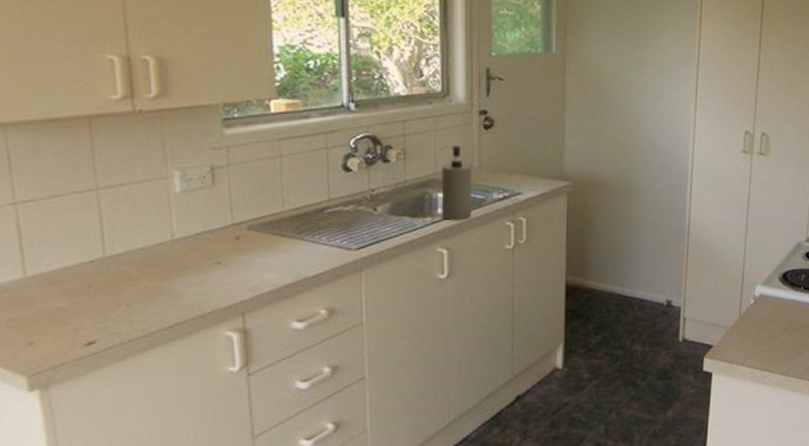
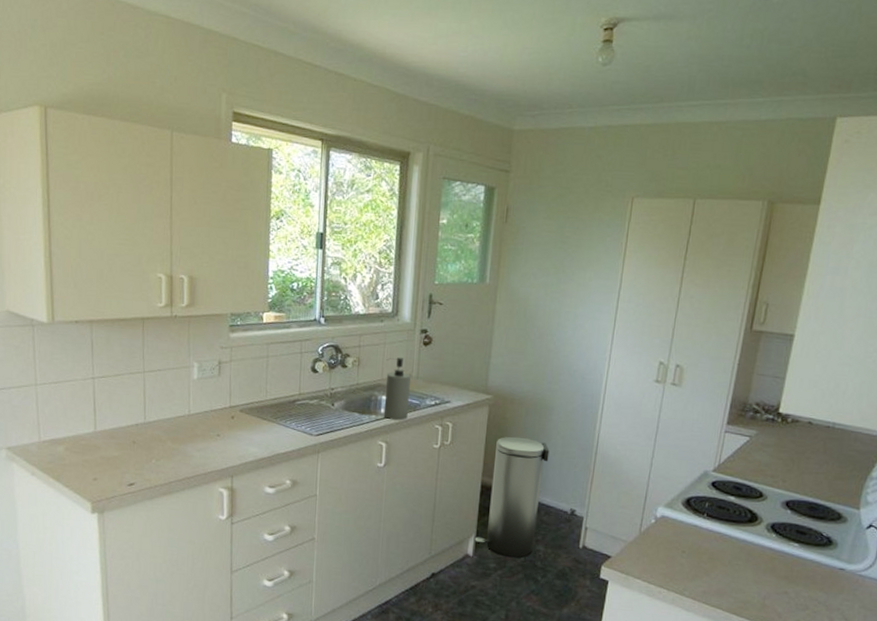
pedal bin: none [563,226,639,364] -> present [475,436,550,558]

